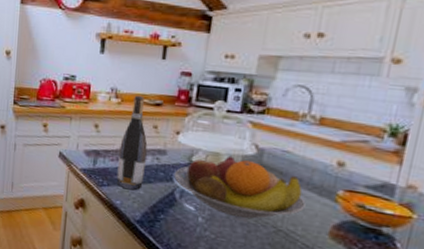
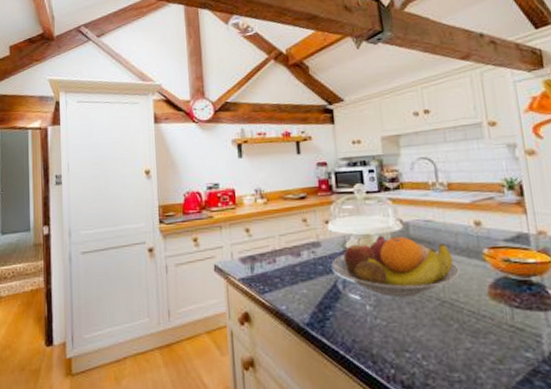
wine bottle: present [116,95,148,191] -> none [274,192,305,292]

